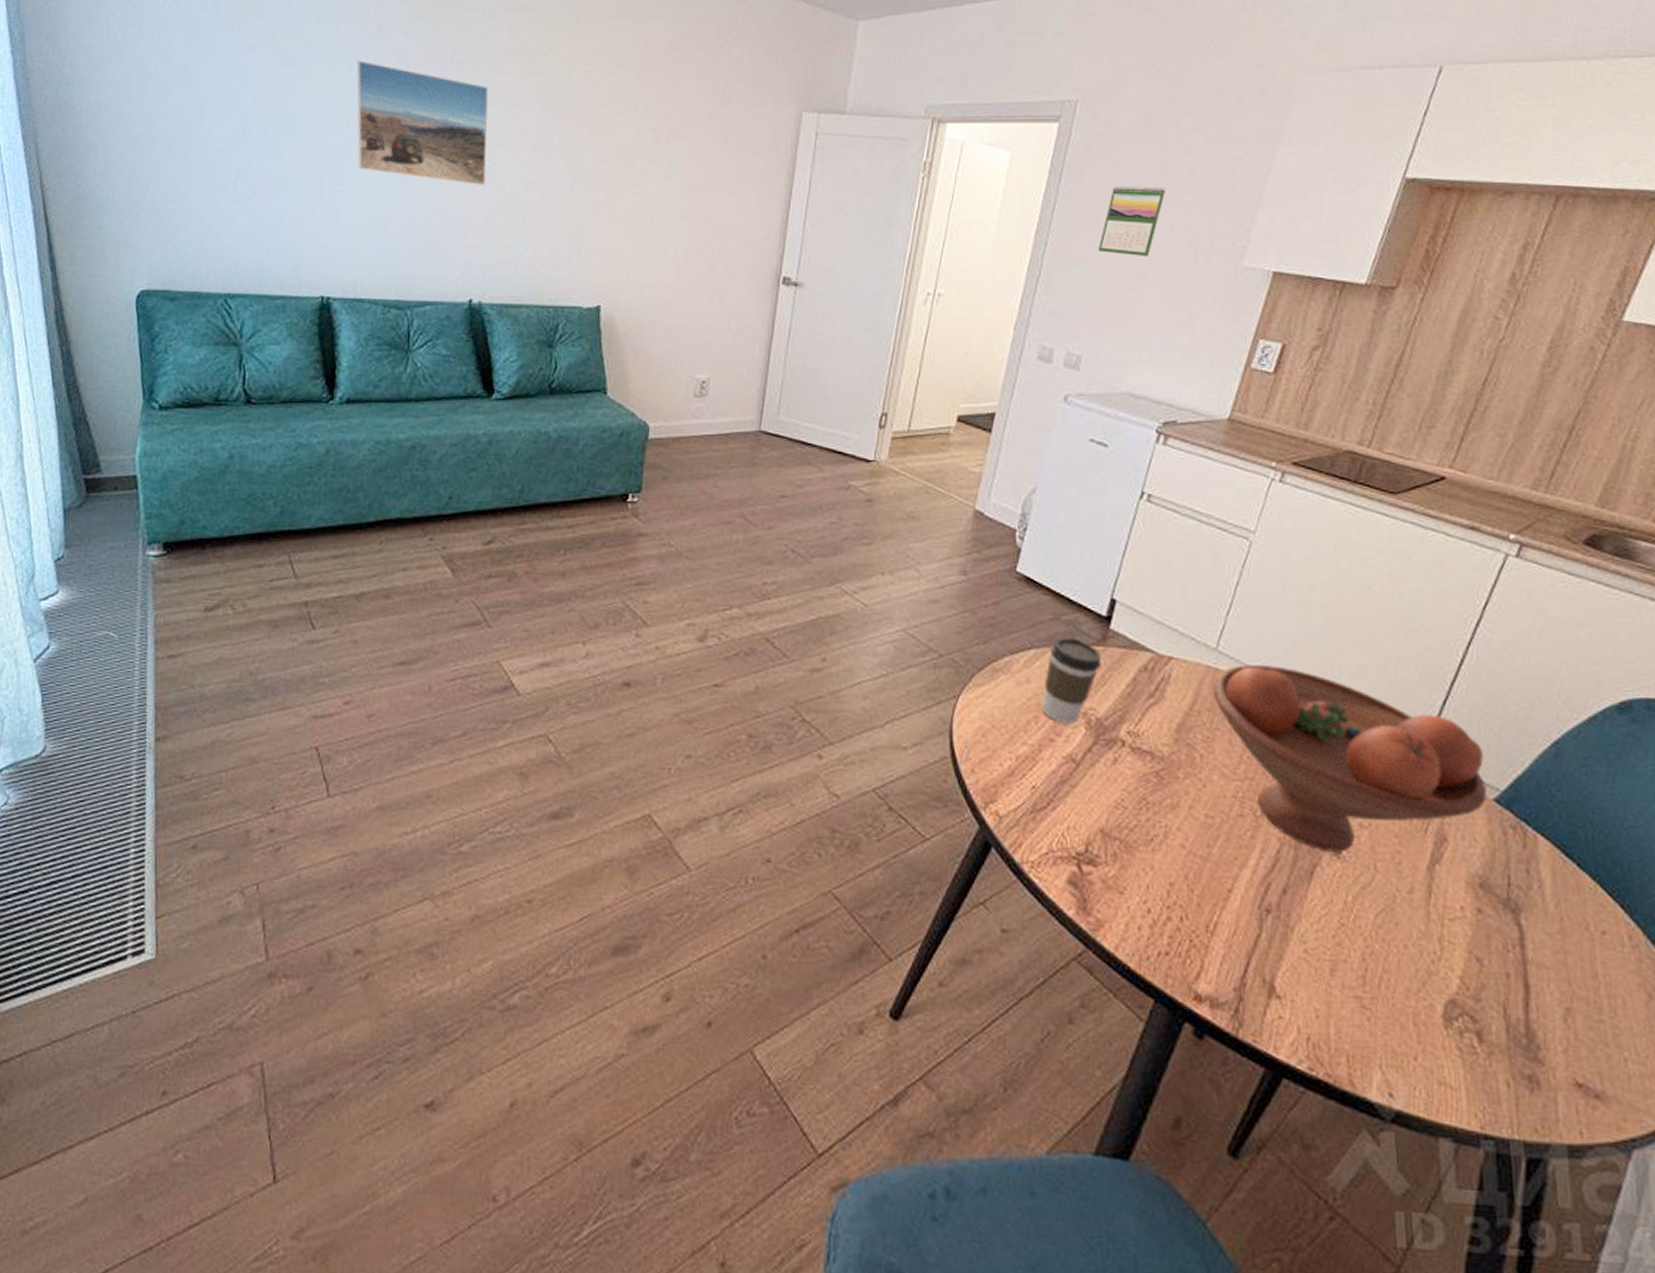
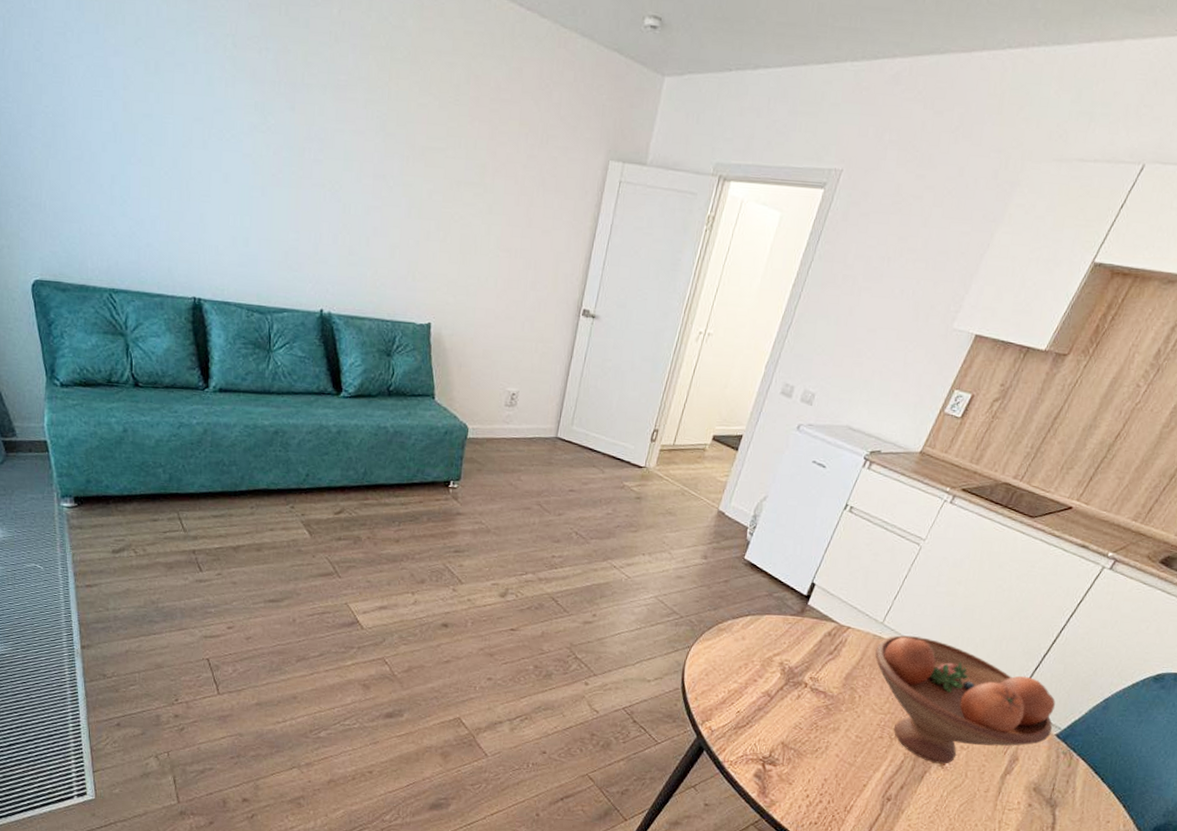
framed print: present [356,60,489,186] -> none [215,75,336,207]
coffee cup: present [1041,637,1102,724] -> none [750,609,799,670]
calendar: present [1098,185,1165,257] -> none [840,251,902,315]

